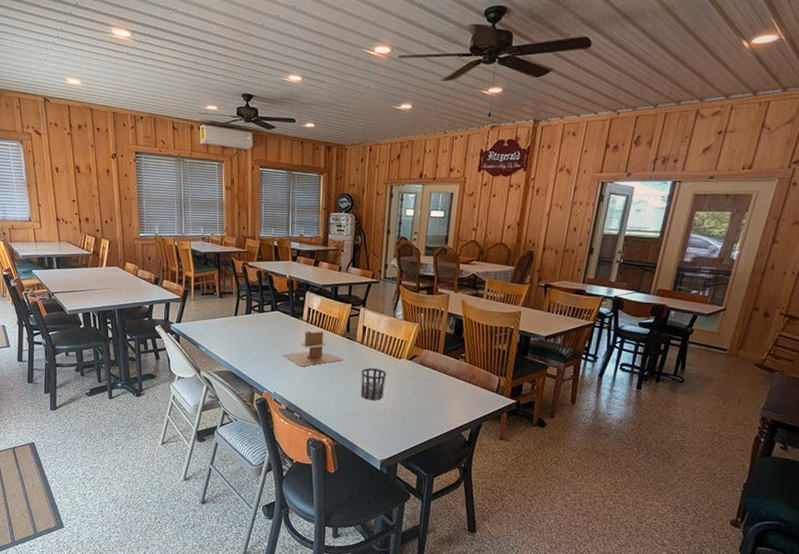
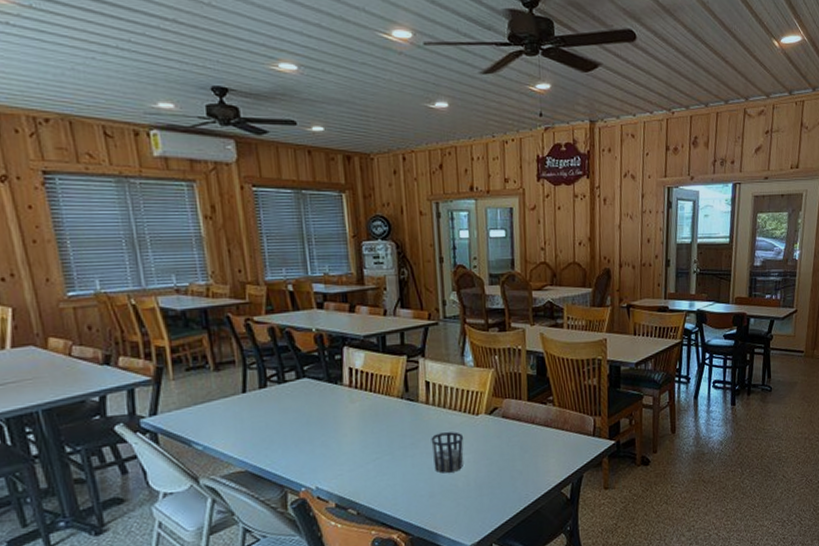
napkin holder: present [282,331,344,367] -> none [321,395,407,447]

